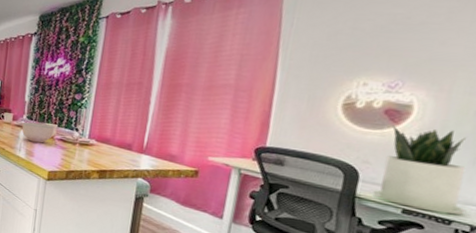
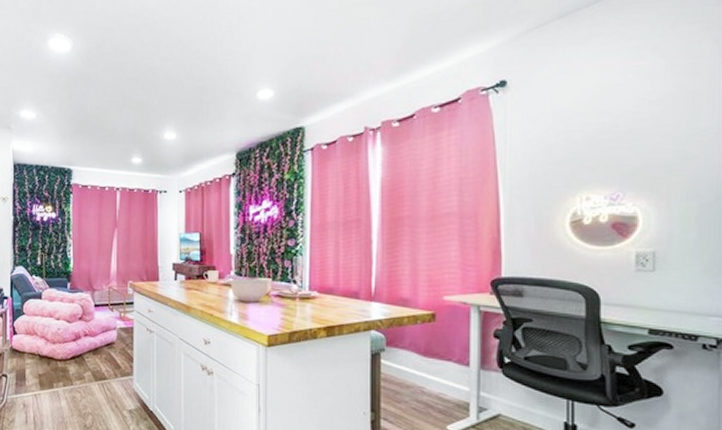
planter: present [373,125,467,215] -> none [617,239,710,329]

